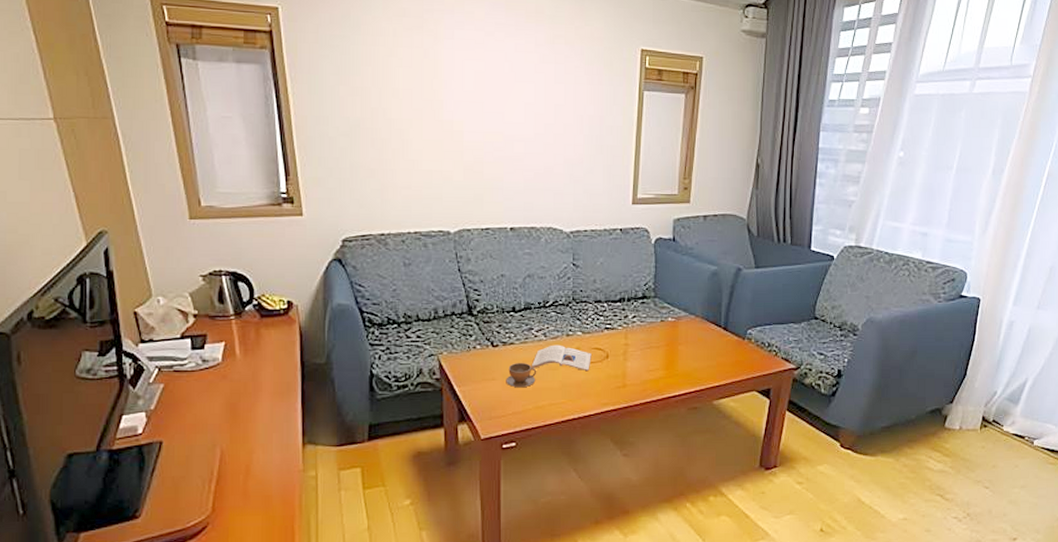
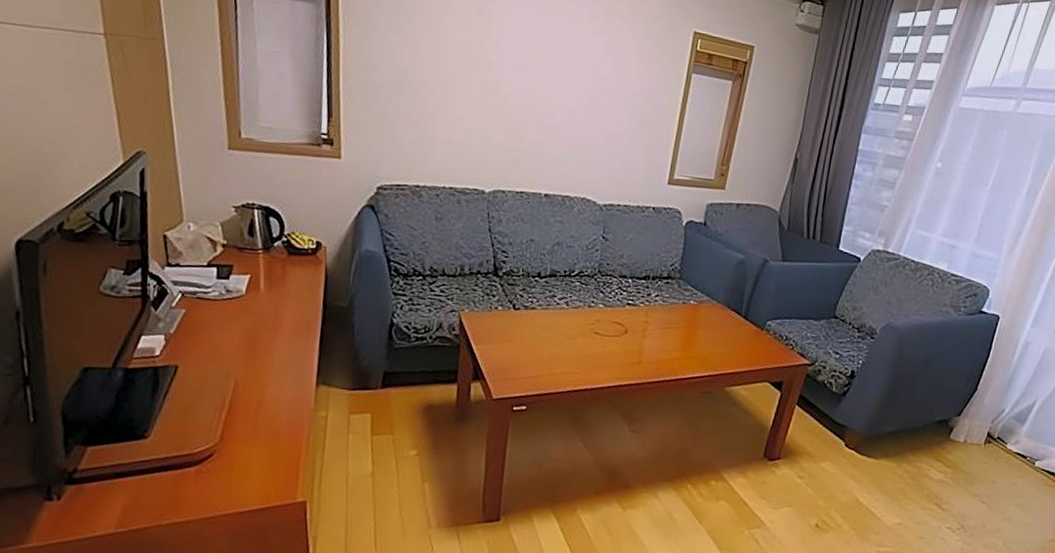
teacup: present [506,363,537,388] -> none [523,328,555,353]
magazine: present [531,345,592,372] -> none [550,314,611,344]

